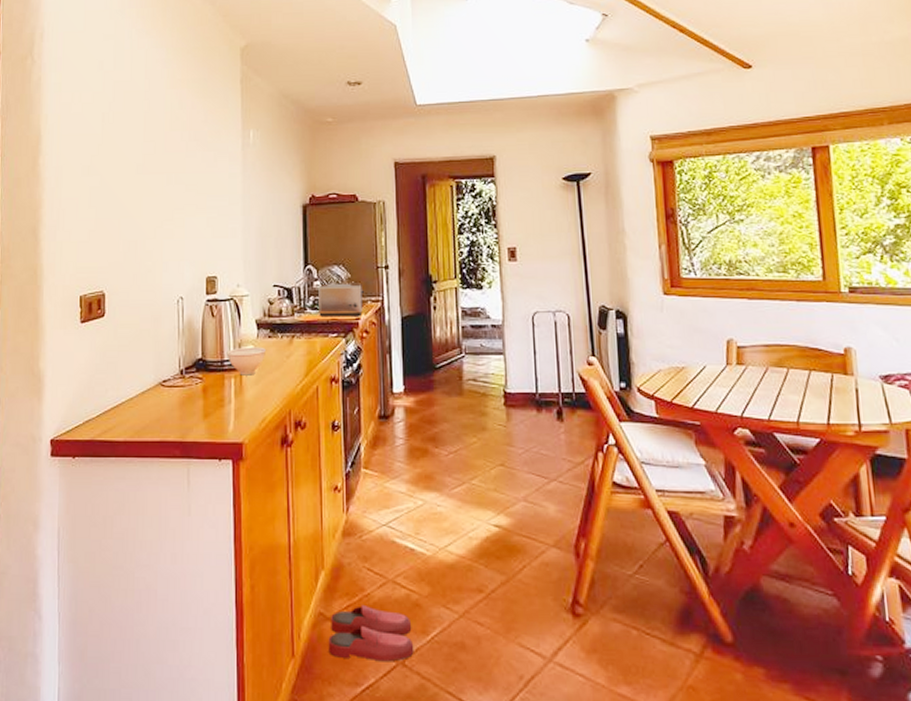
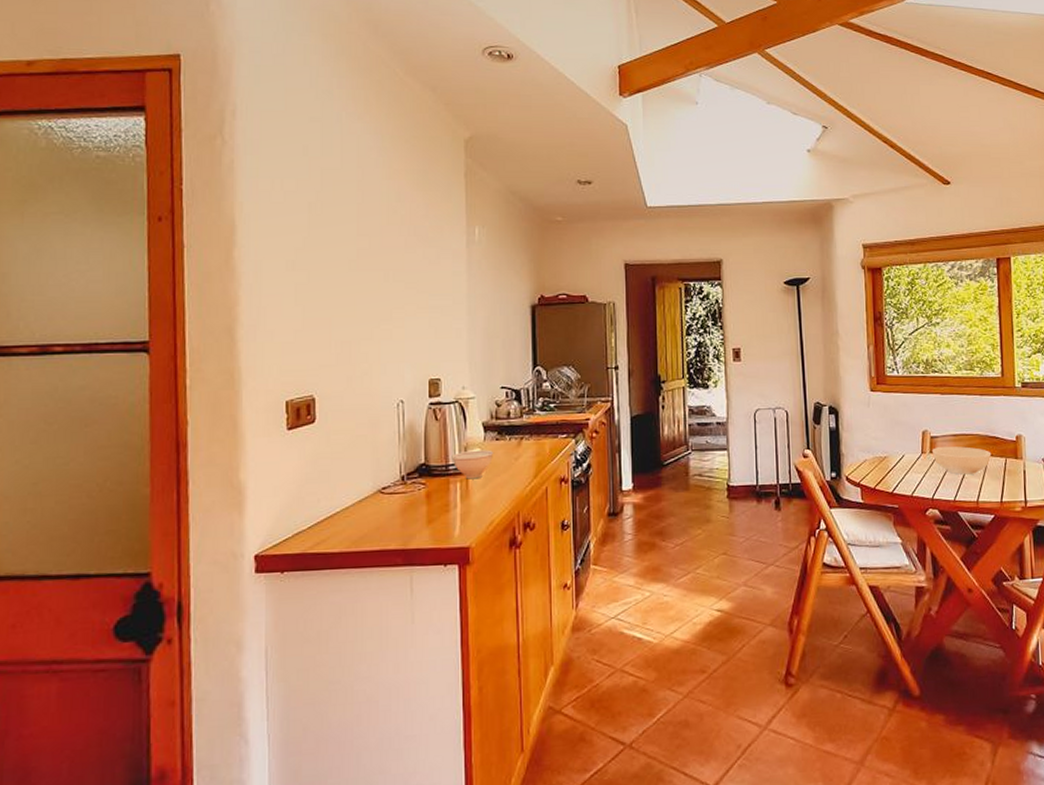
toaster: present [318,283,365,317] -> none [548,383,595,419]
slippers: present [328,604,414,662] -> none [558,694,641,748]
bowl: none [739,359,814,391] -> present [931,446,992,475]

